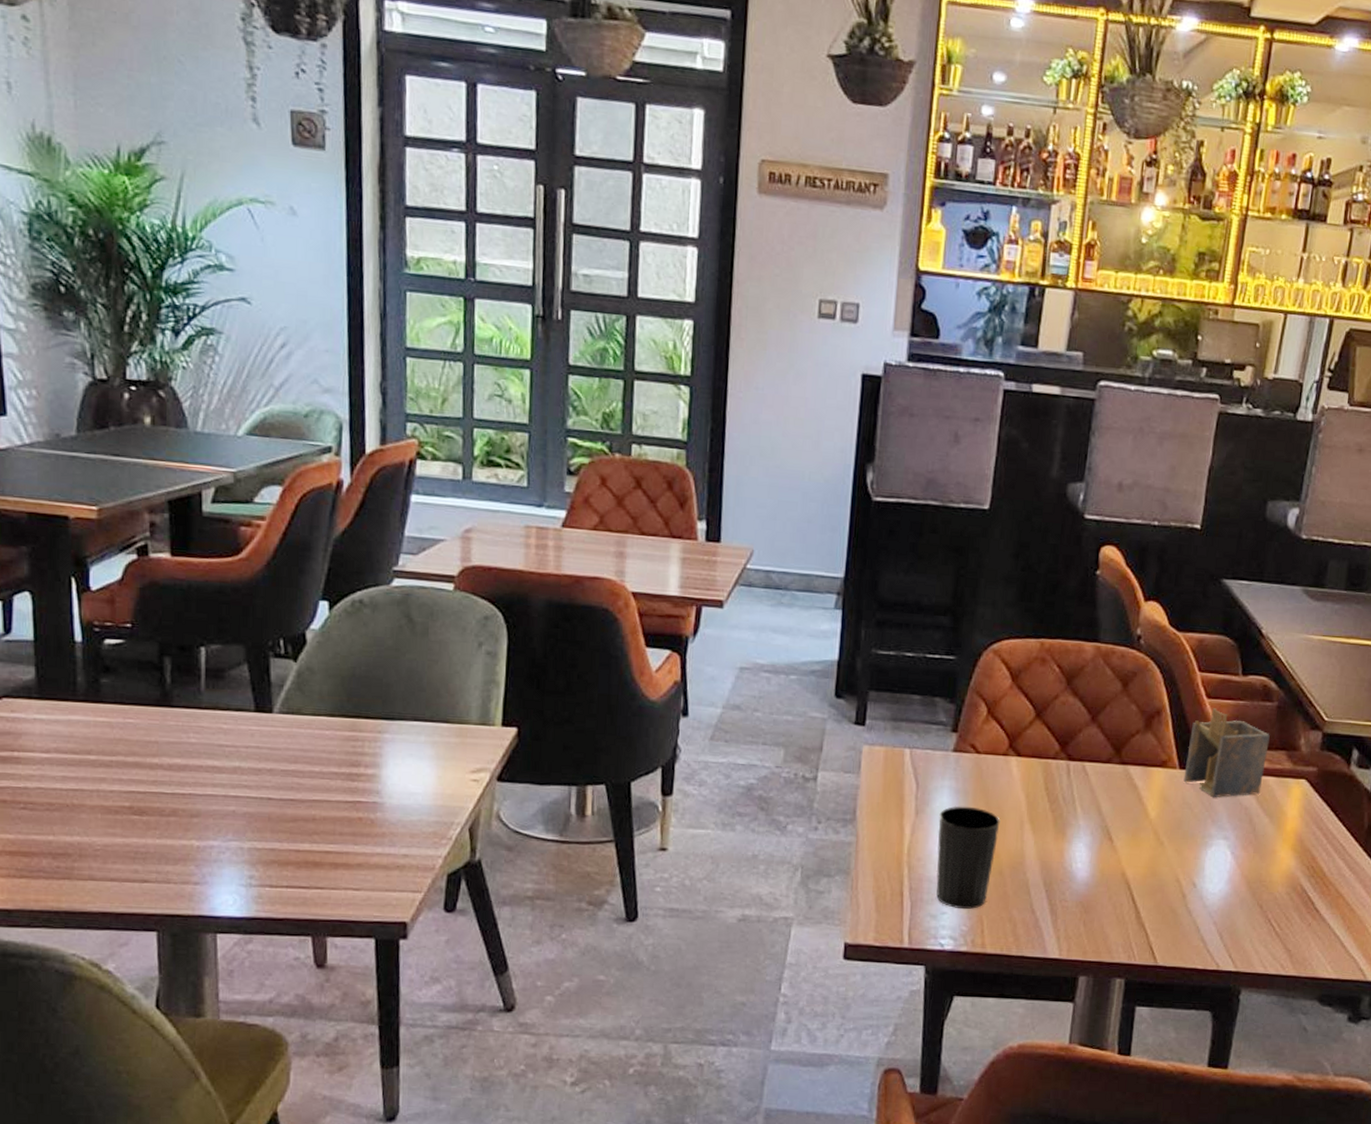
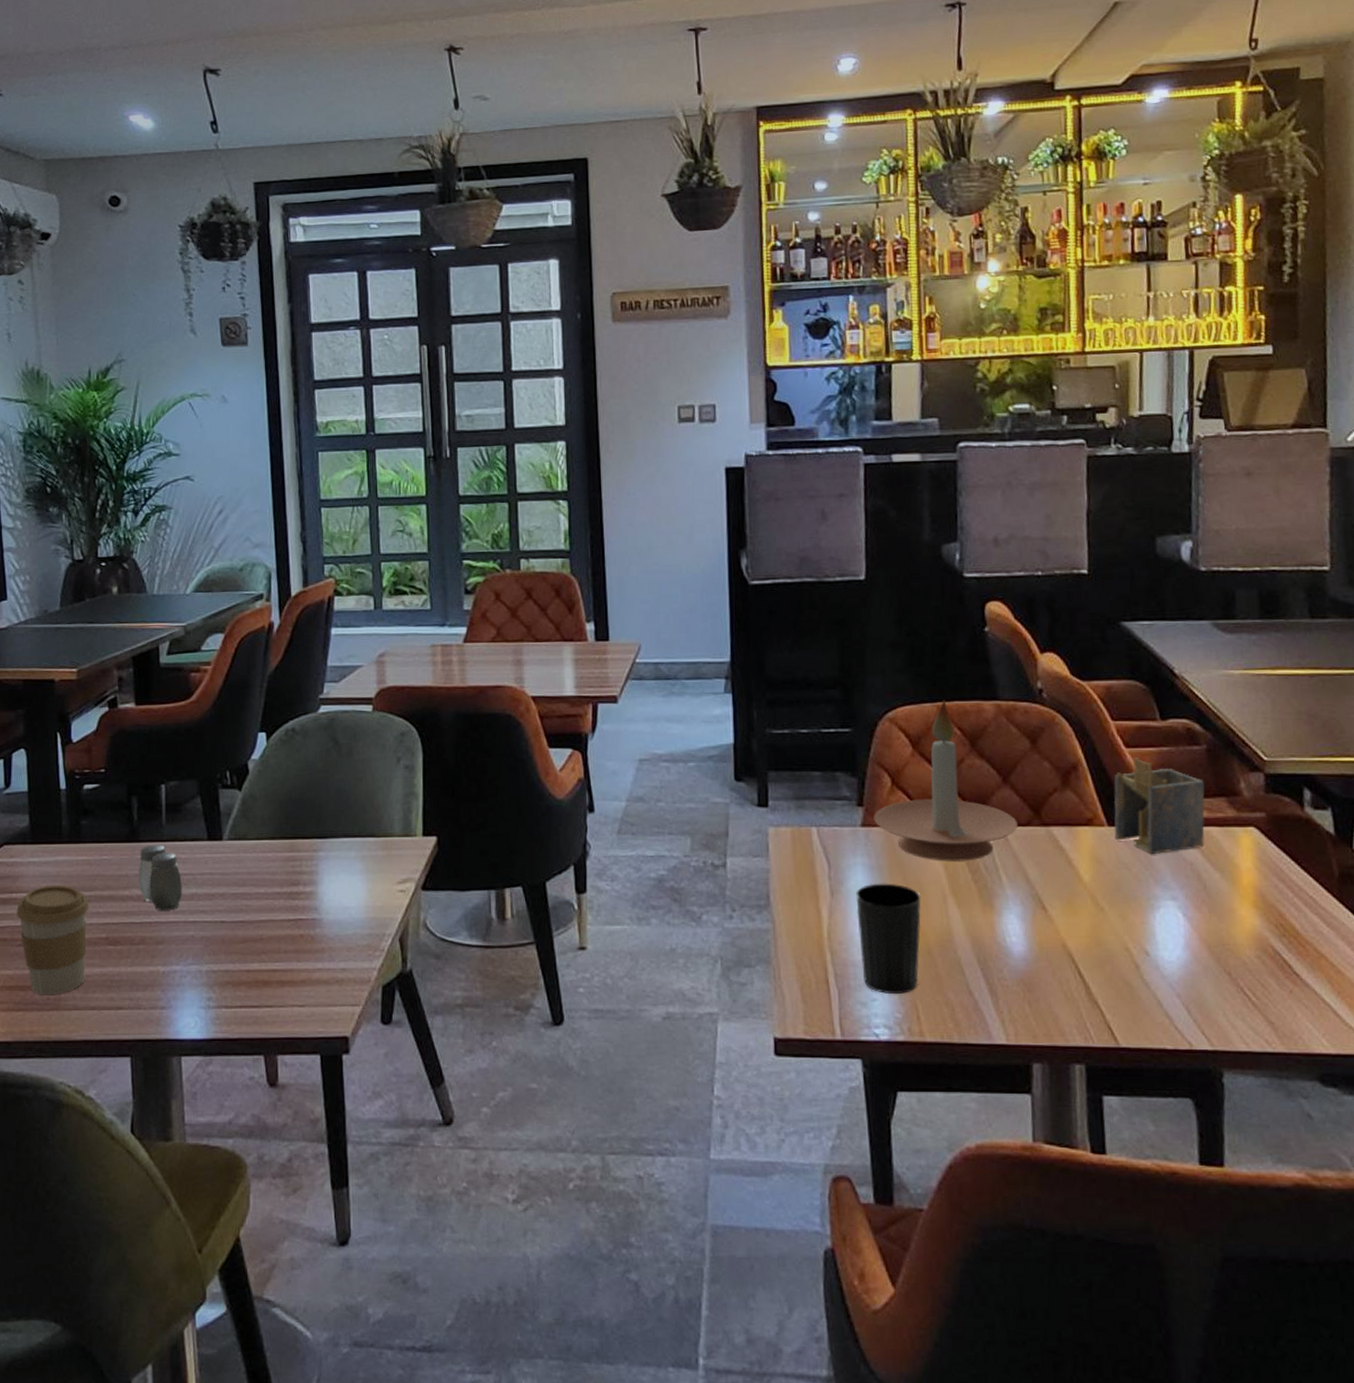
coffee cup: none [18,745,110,863] -> present [16,884,89,994]
salt and pepper shaker: none [170,711,223,783] -> present [138,844,182,911]
candle holder: none [966,637,1100,792] -> present [874,699,1019,861]

